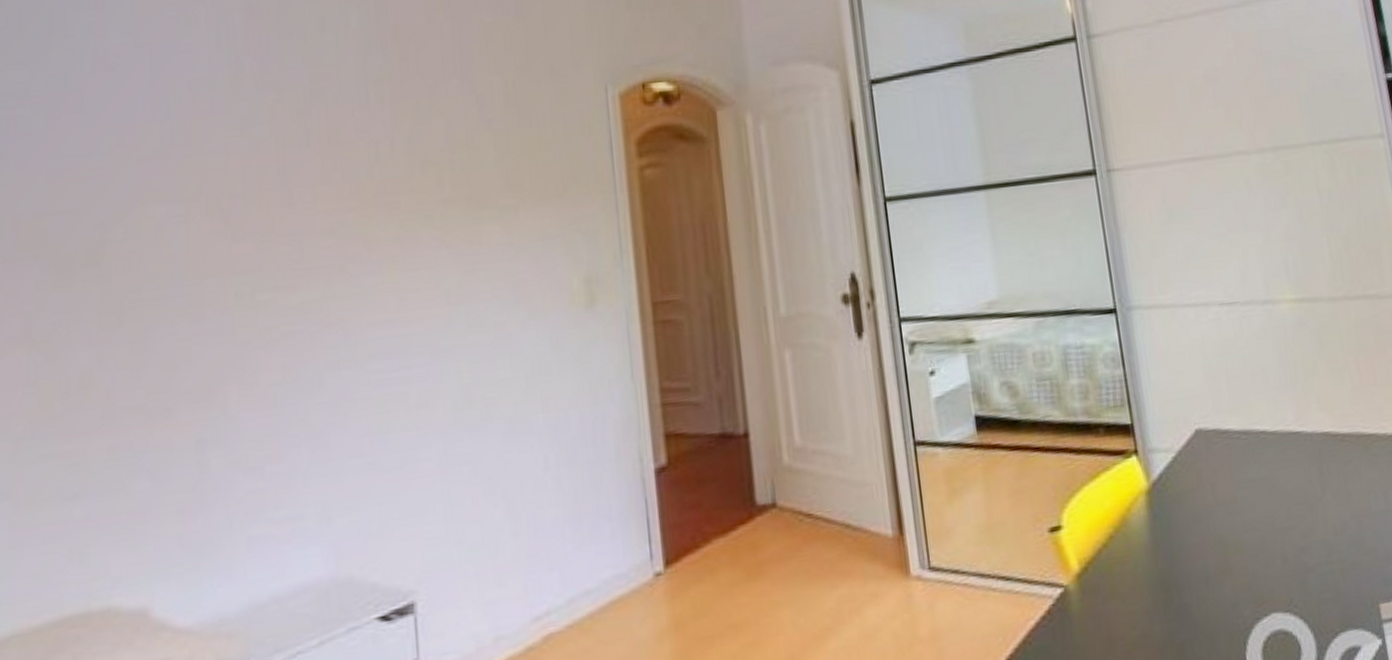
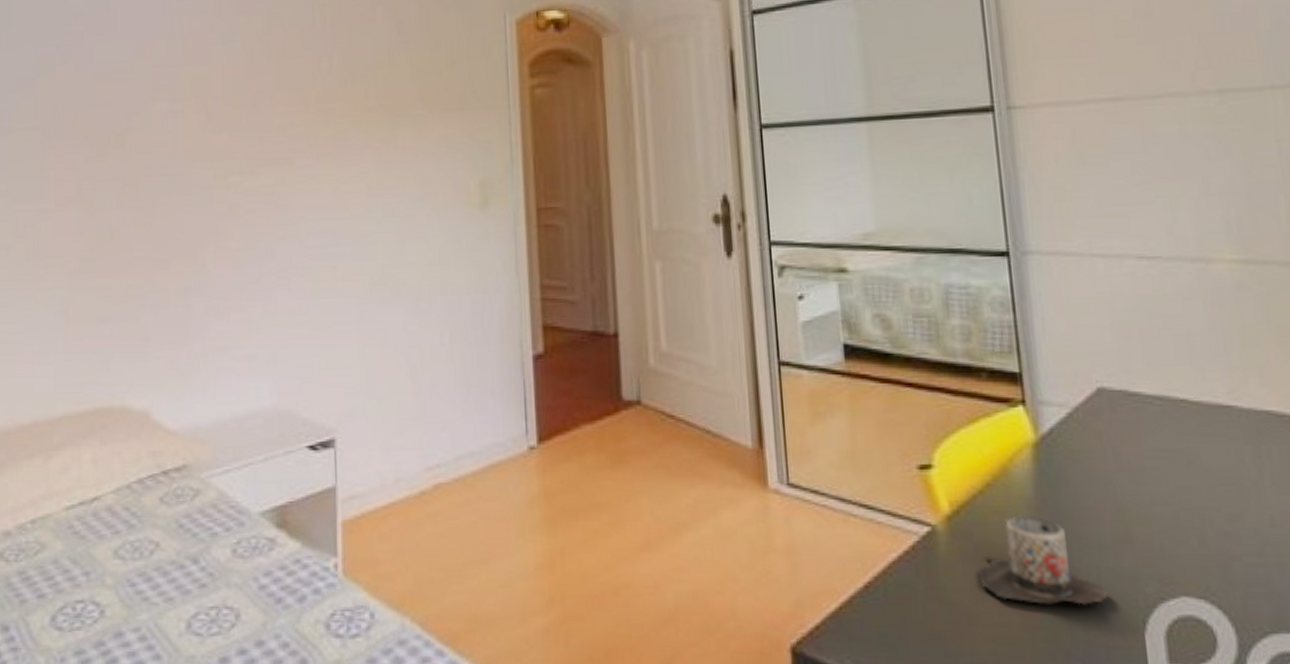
mug: none [1106,560,1217,648] -> present [978,515,1110,605]

